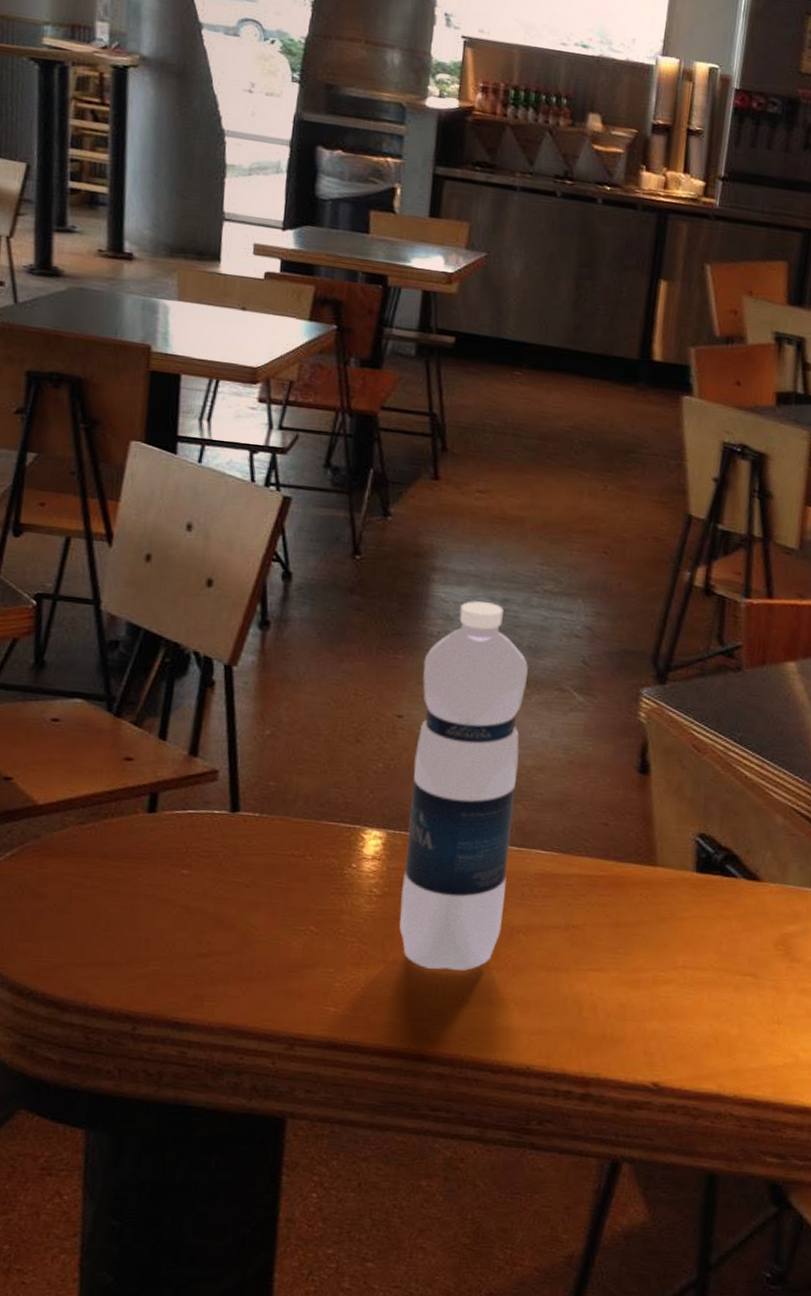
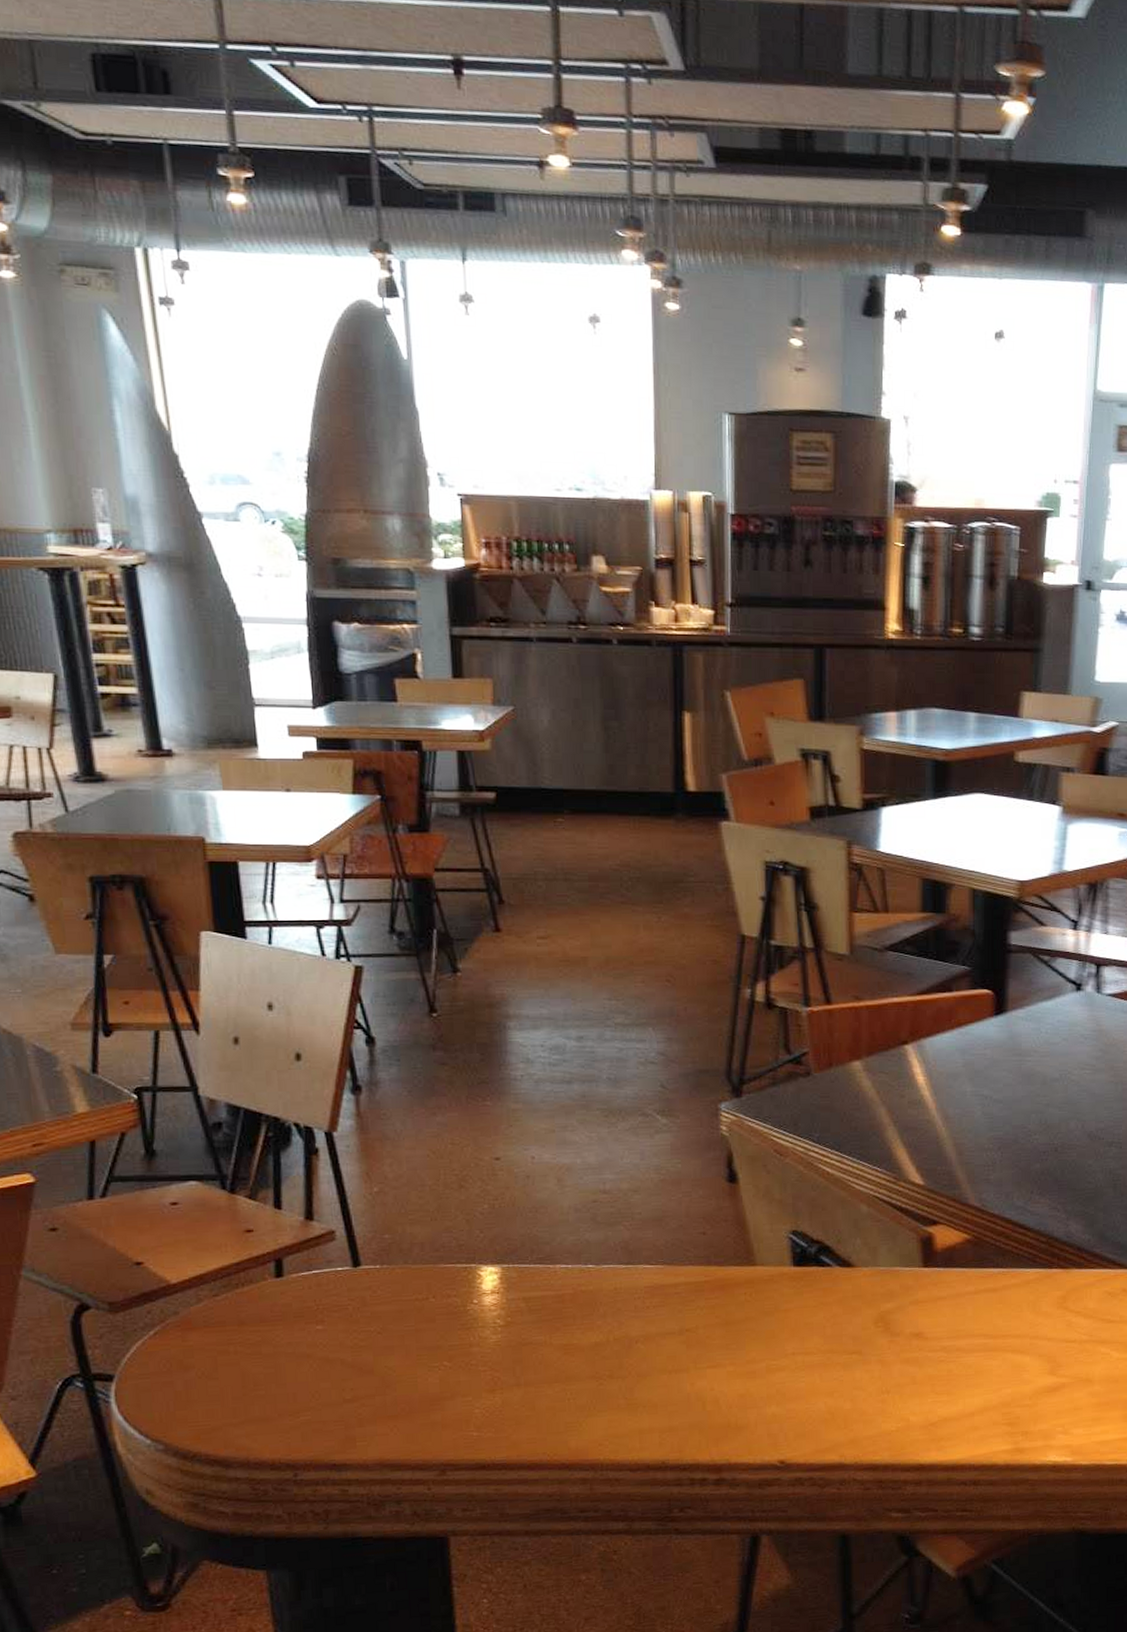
water bottle: present [399,601,528,971] -> none [511,1042,621,1386]

